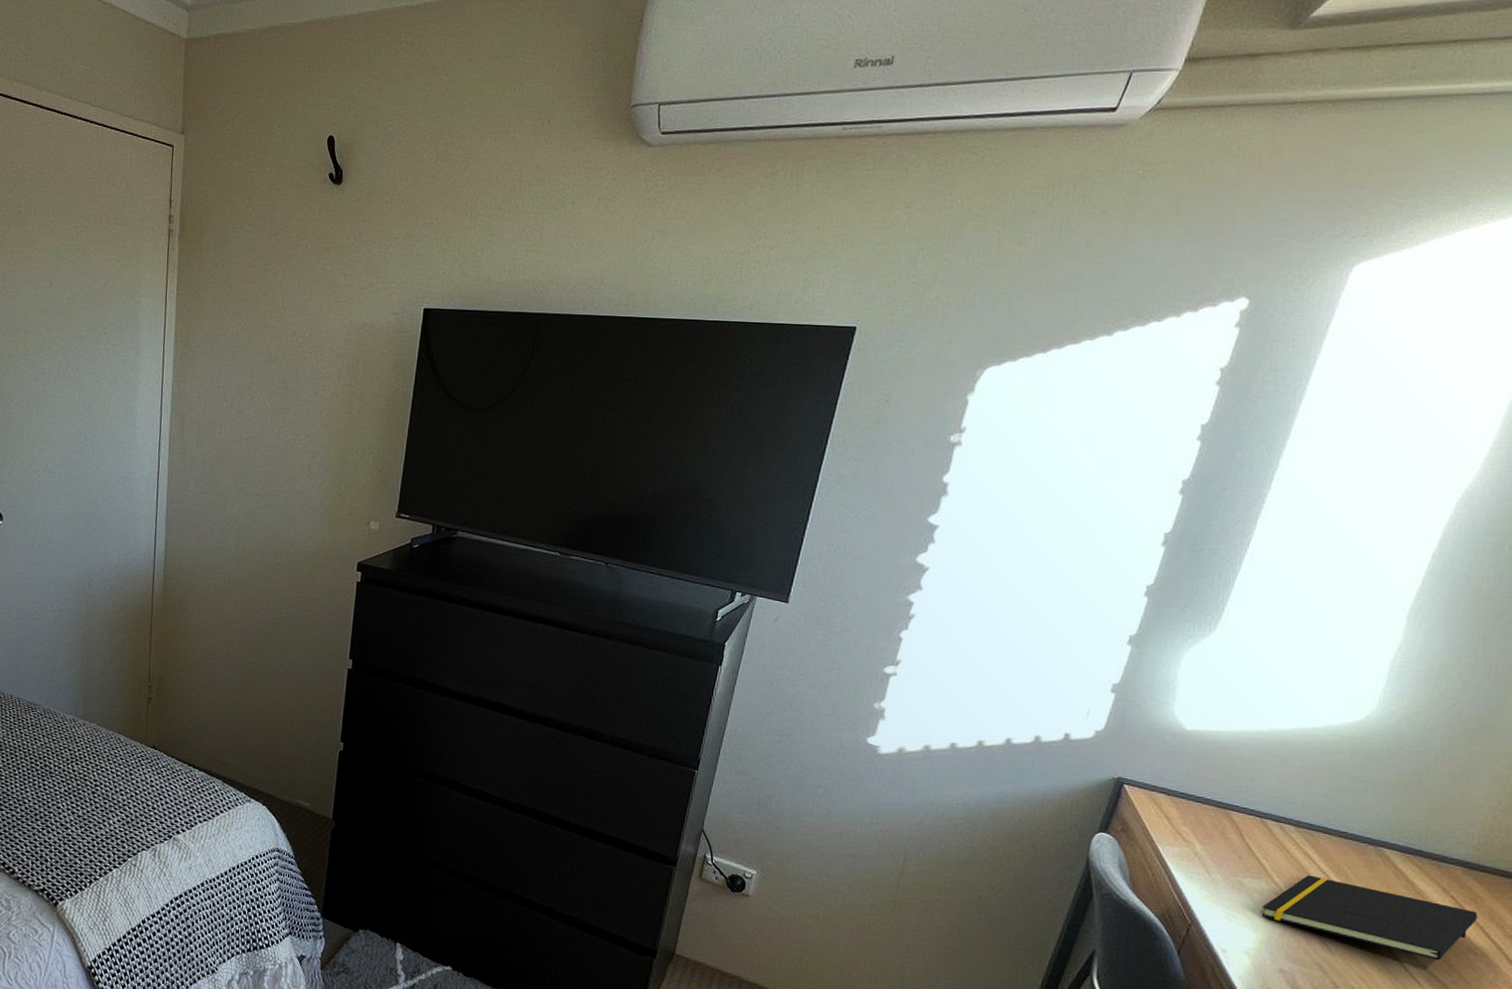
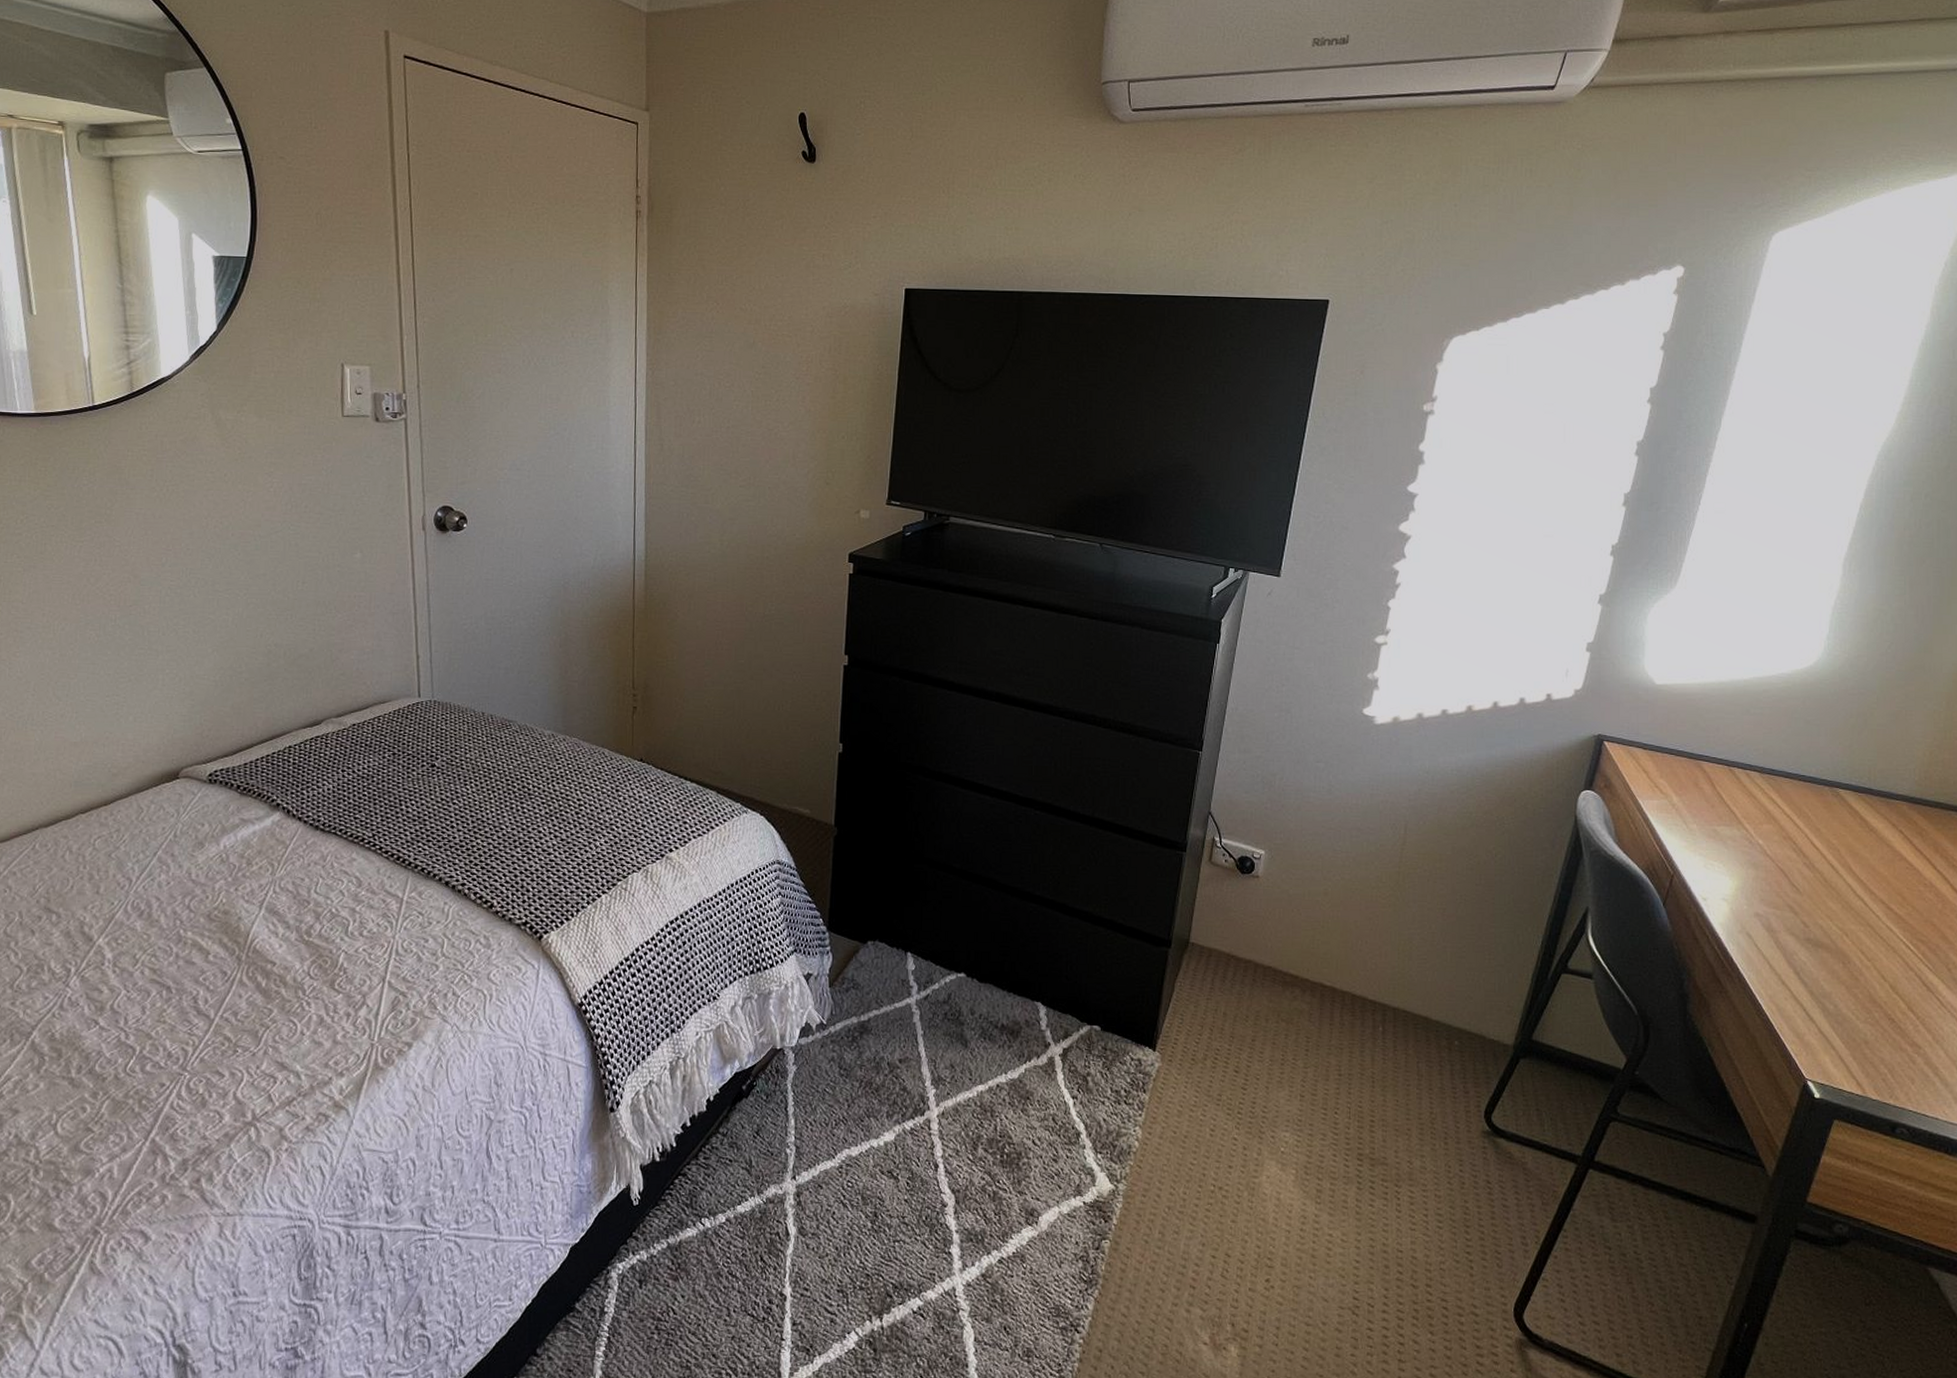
notepad: present [1261,875,1478,961] -> none [1736,819,1924,894]

